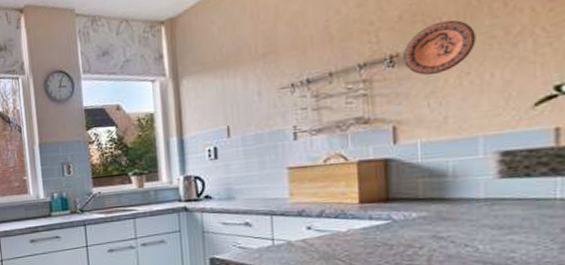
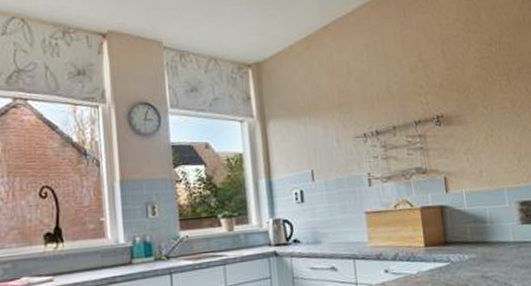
decorative plate: present [404,20,476,75] -> none [446,91,494,134]

